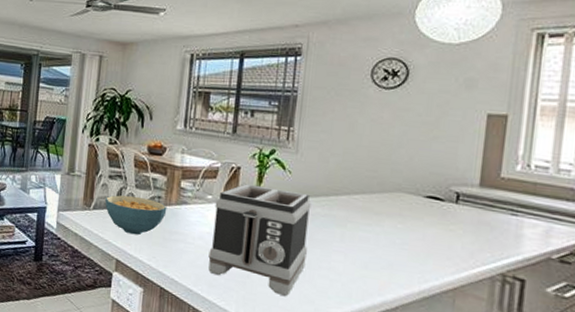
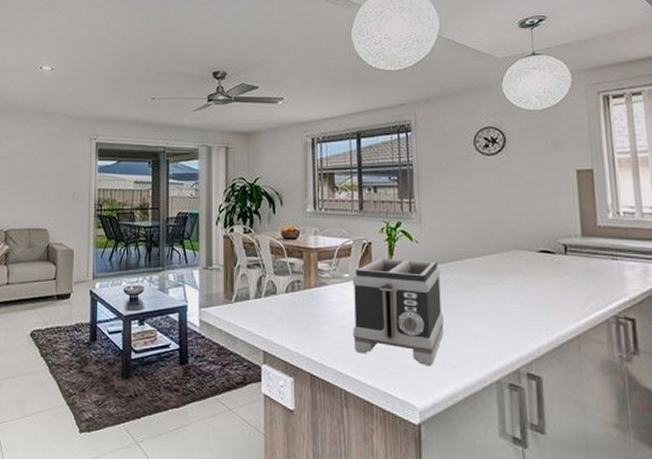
cereal bowl: present [104,195,167,235] -> none [245,283,307,323]

